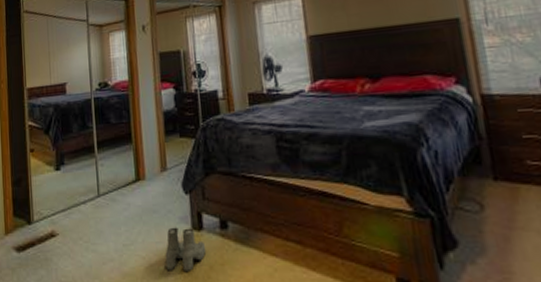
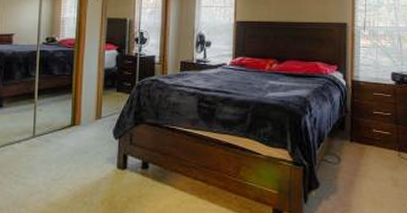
boots: present [165,227,207,273] -> none [90,166,127,203]

